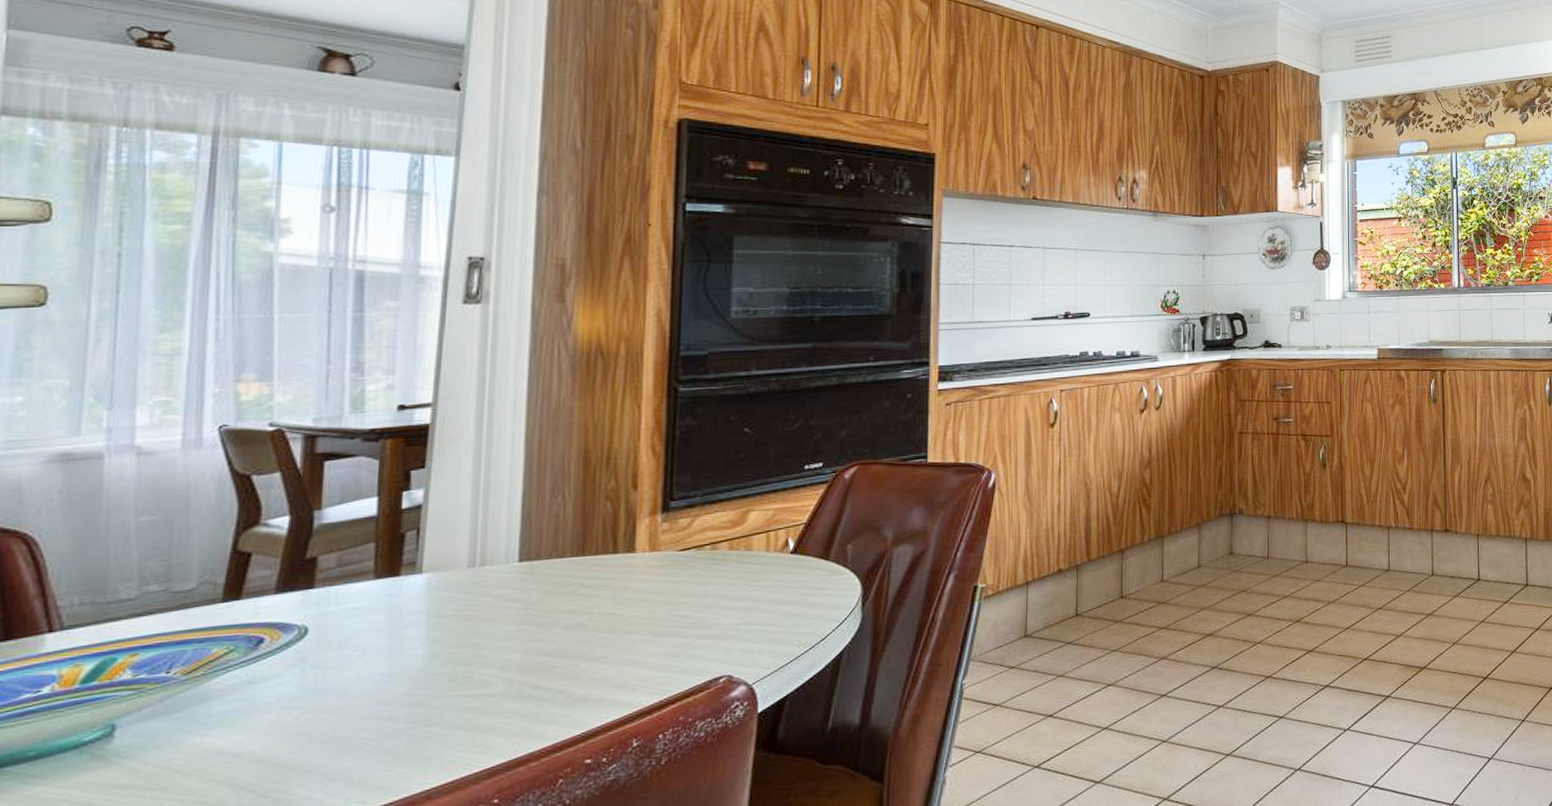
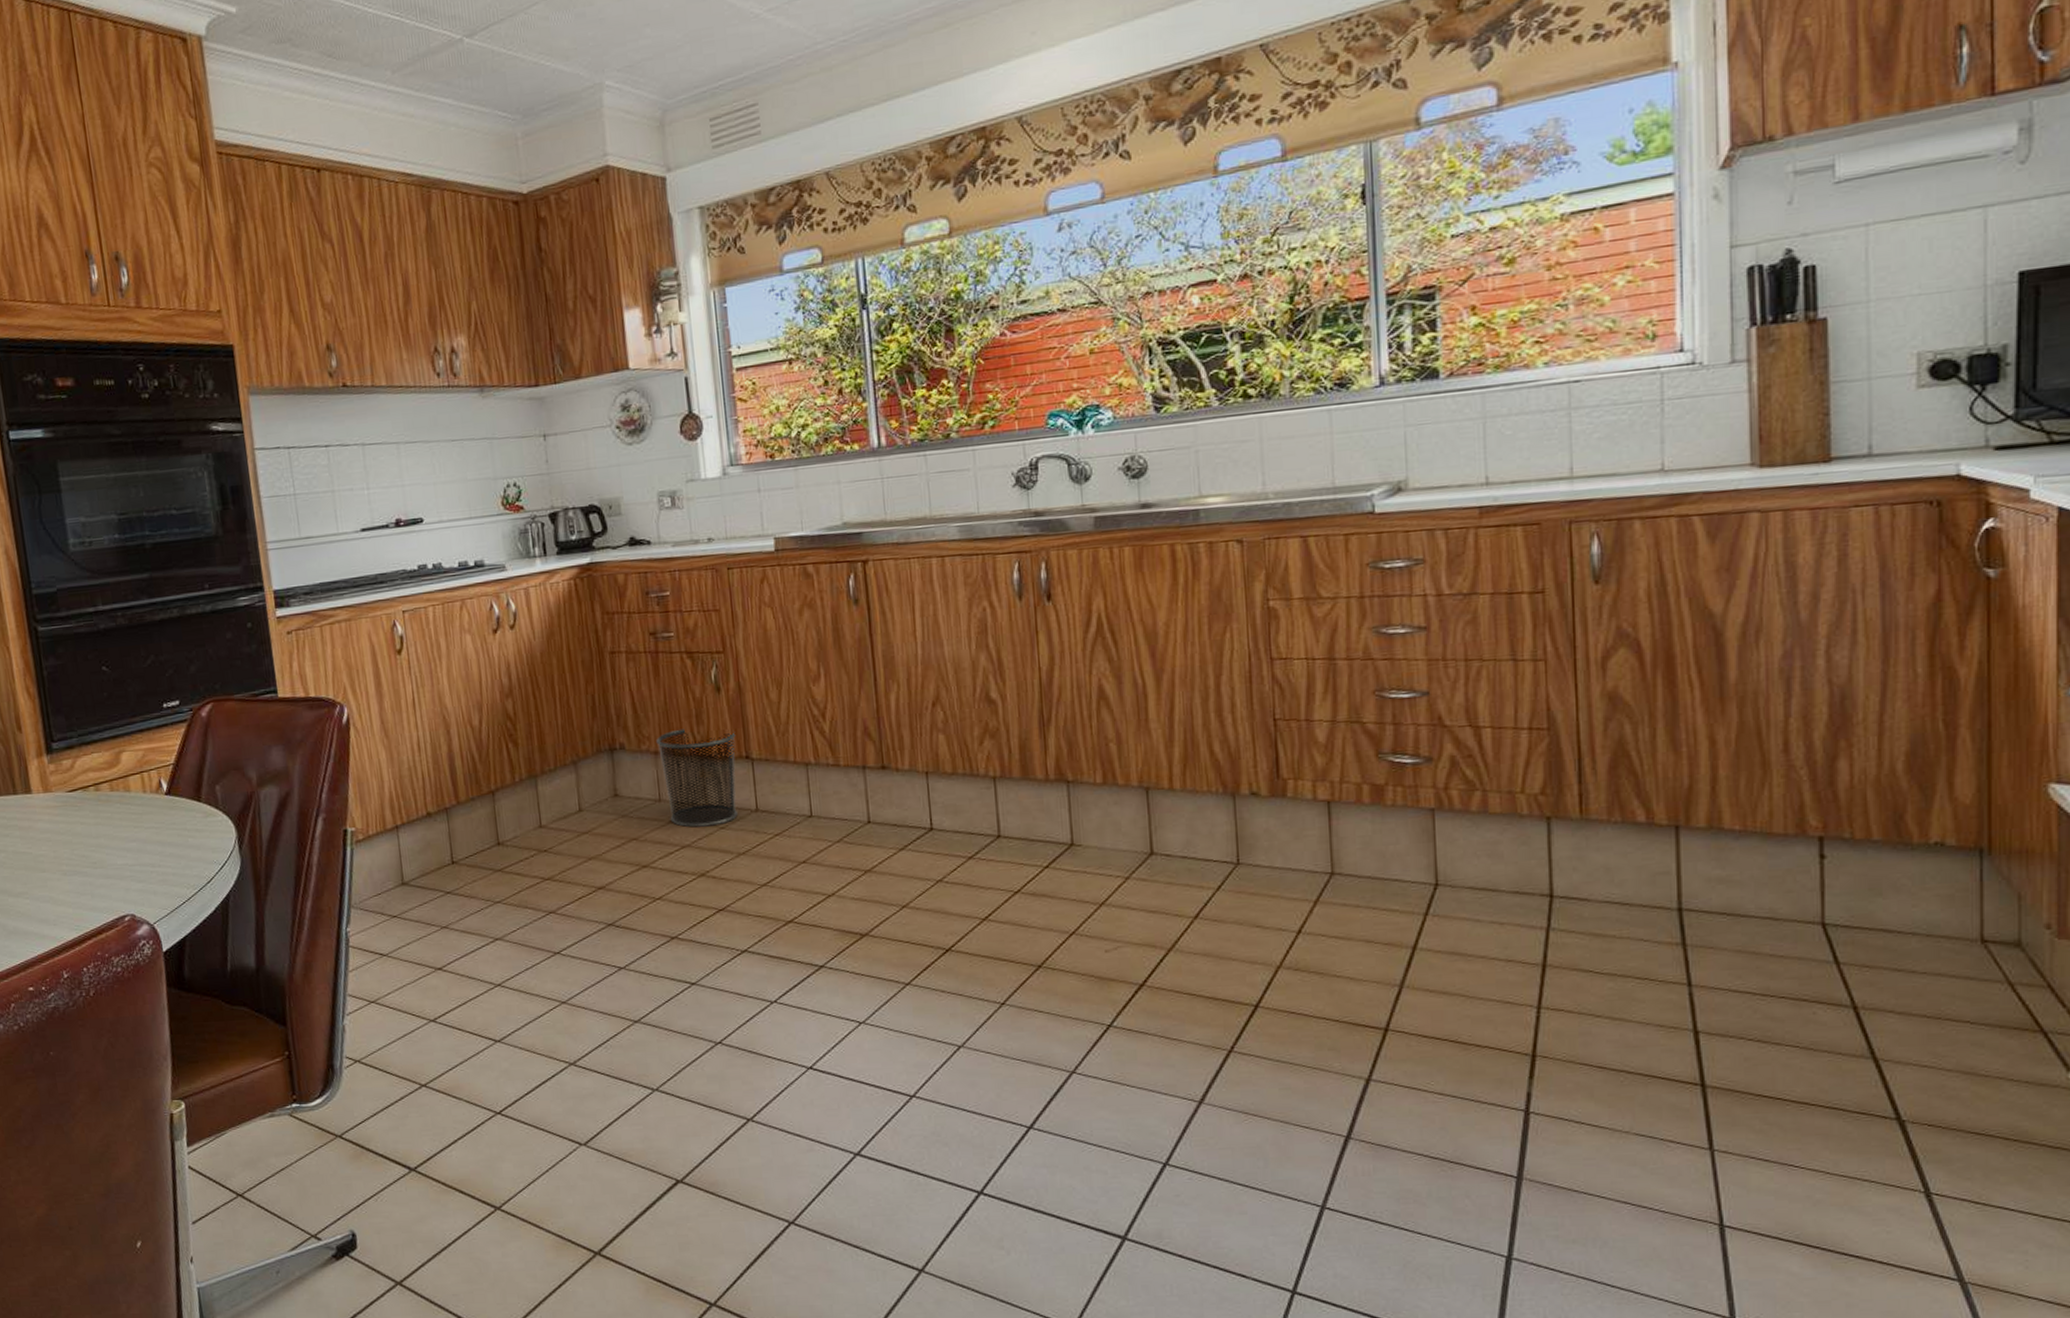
trash can: none [1270,497,1335,581] -> present [656,729,738,828]

